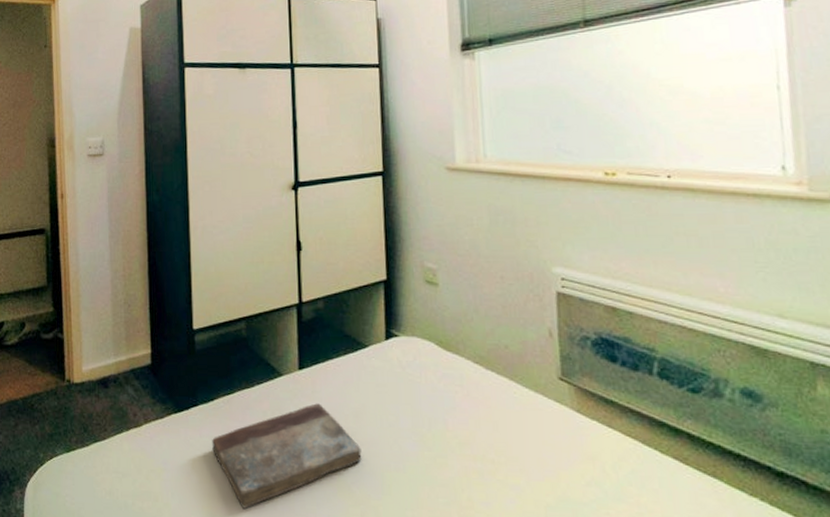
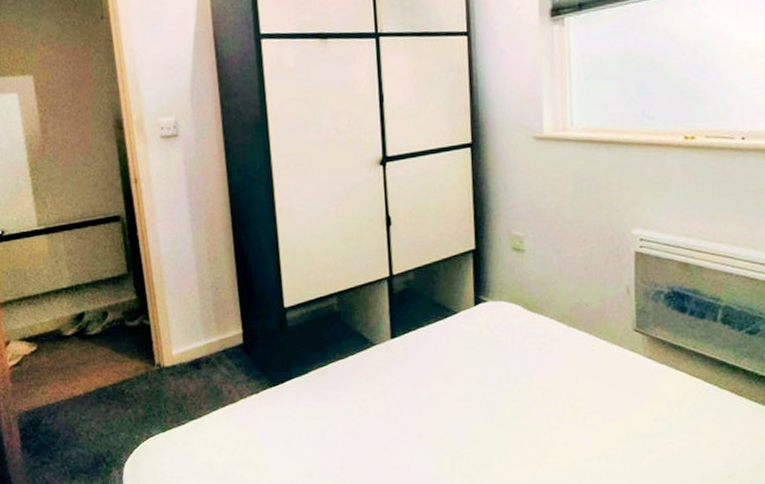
book: present [212,403,362,509] -> none [308,368,452,467]

